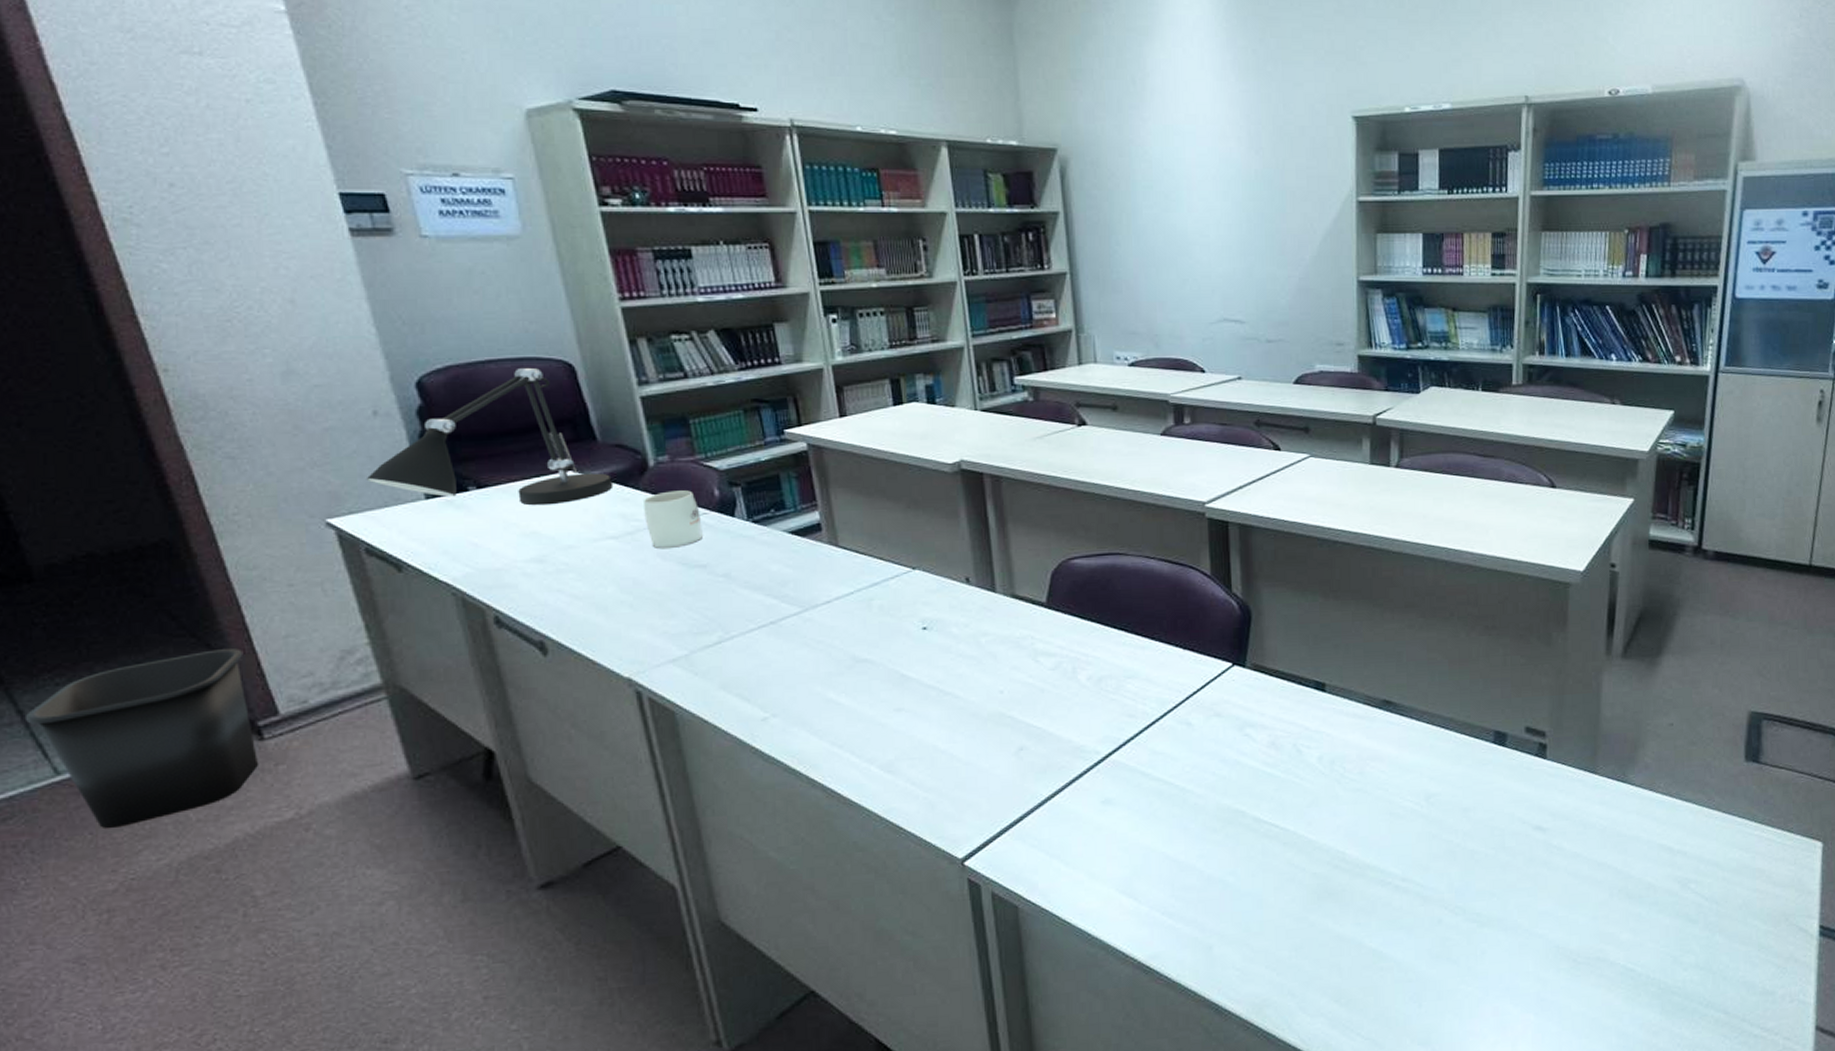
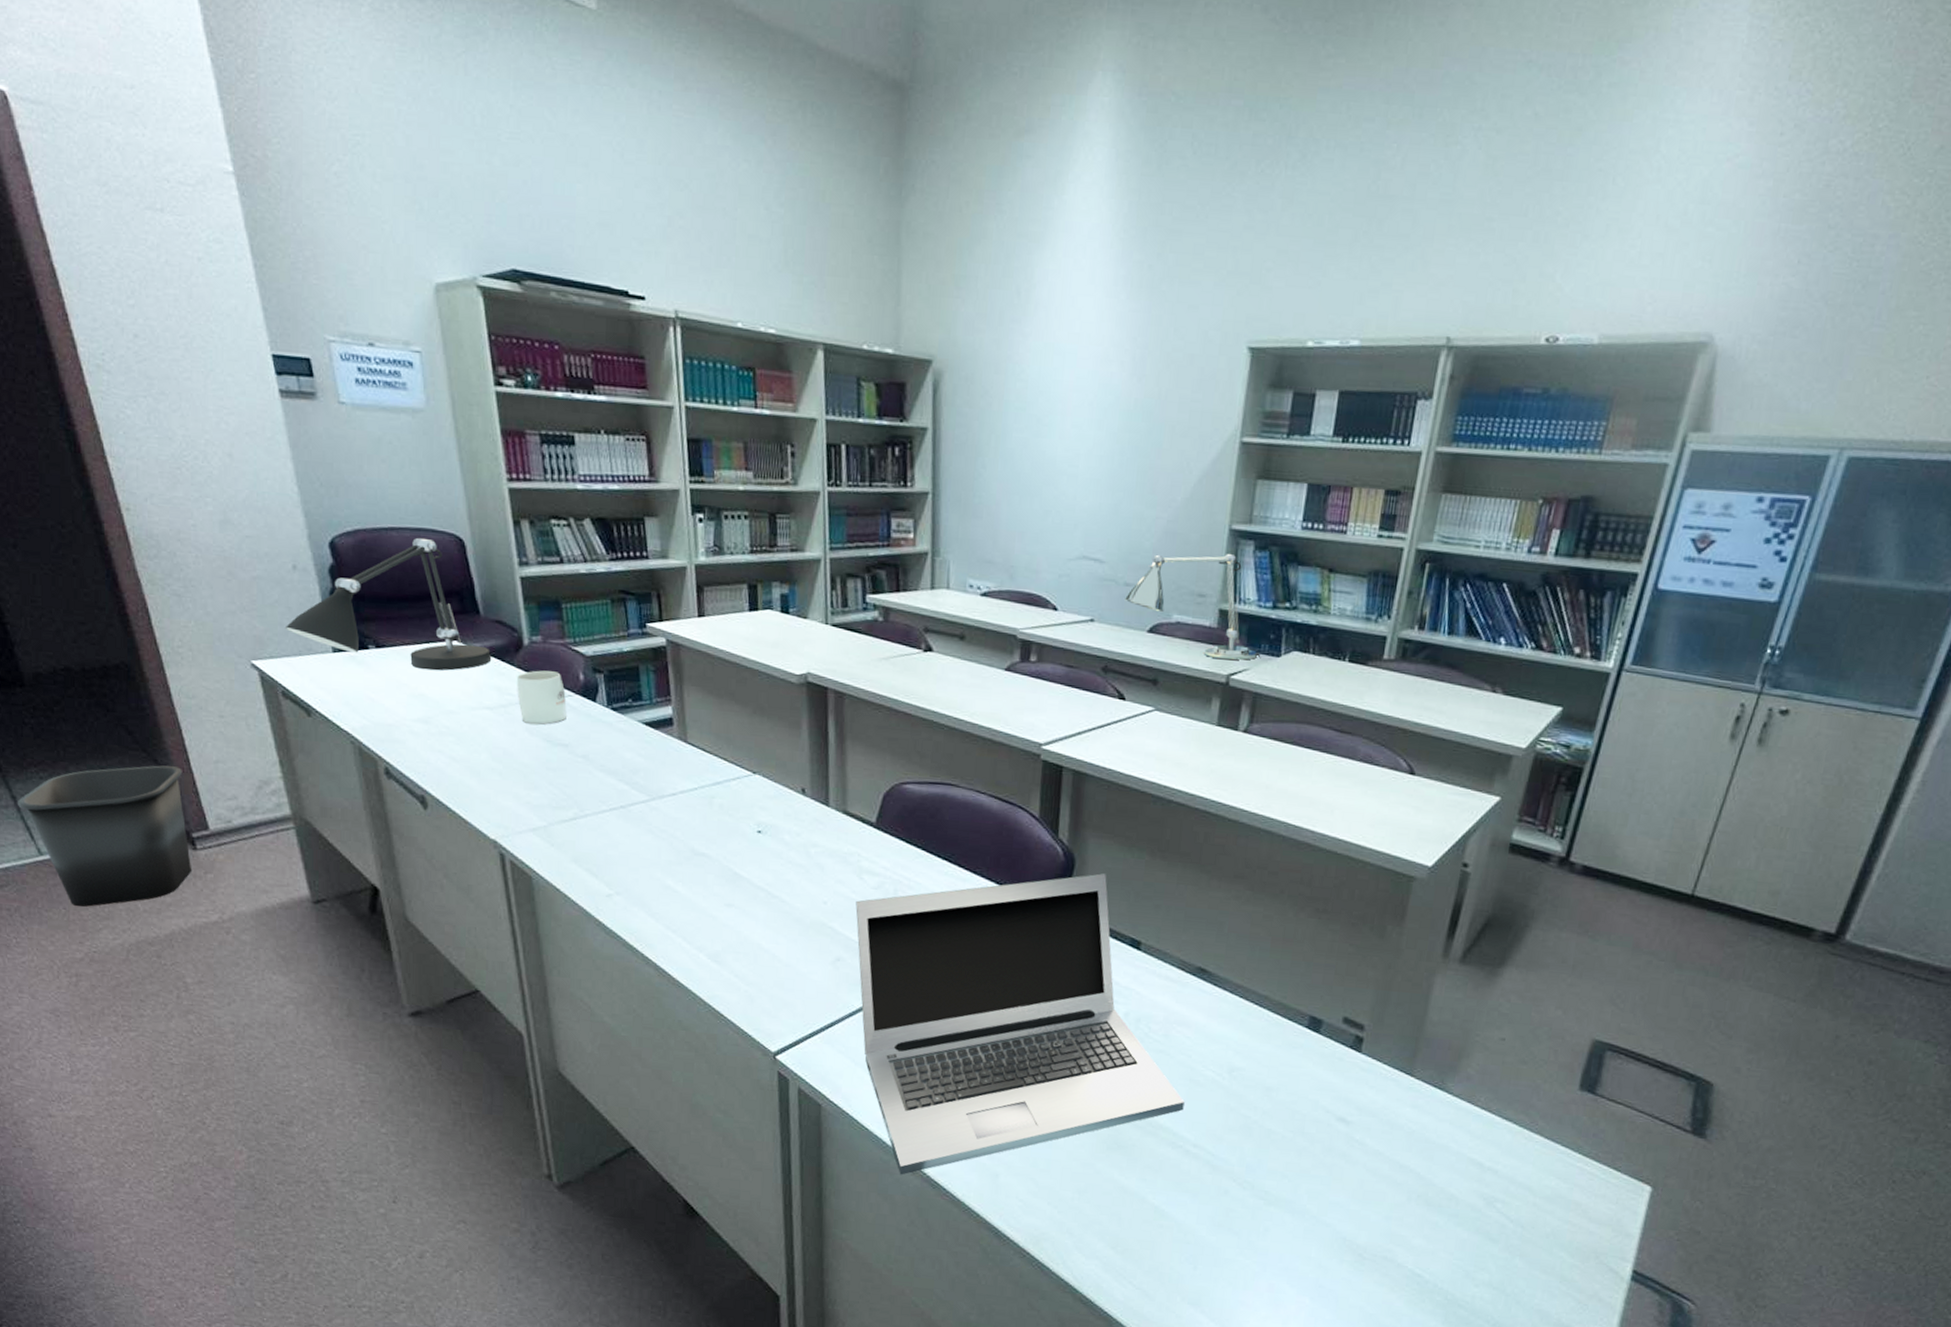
laptop: none [1034,621,1388,967] -> present [855,873,1185,1175]
desk lamp: none [1268,304,1402,402] -> present [1125,554,1261,660]

